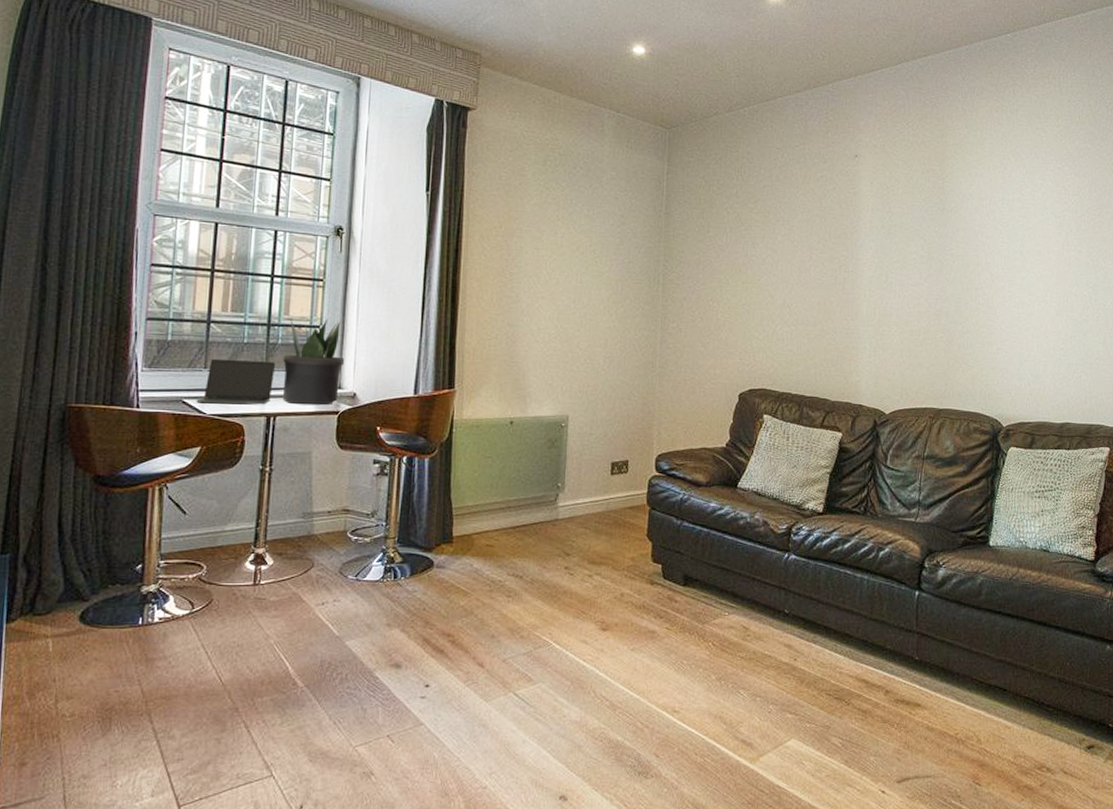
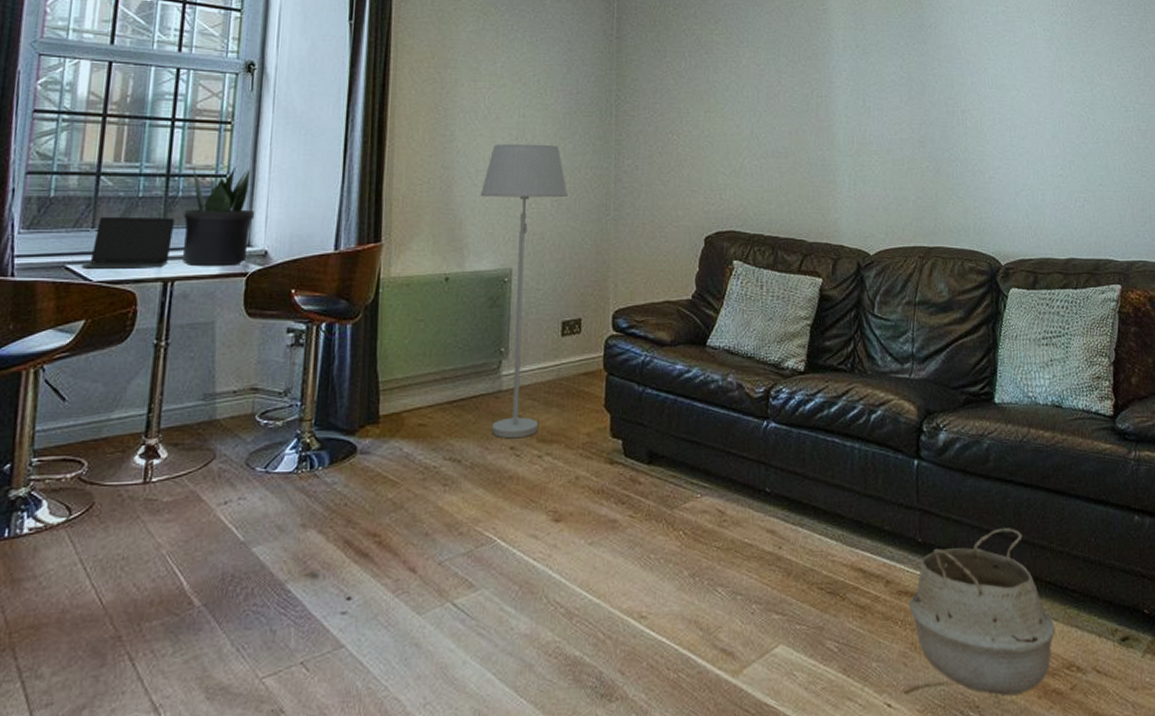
floor lamp: none [541,306,619,560] -> present [480,143,568,439]
woven basket: none [904,651,1030,789] -> present [908,528,1055,696]

